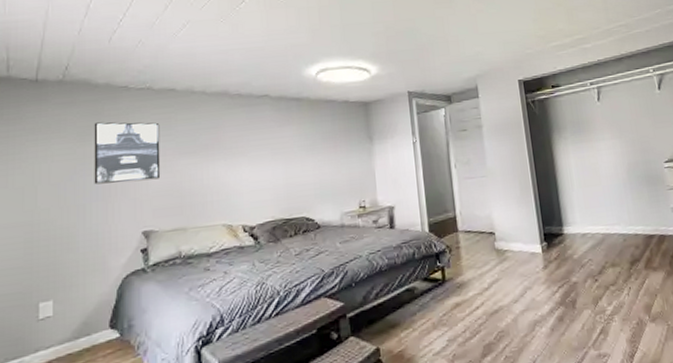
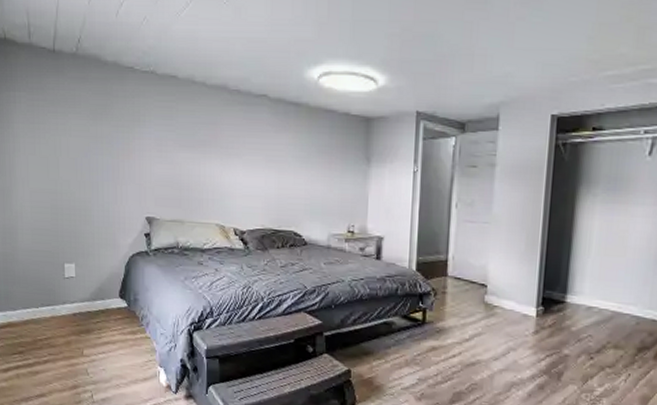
wall art: present [94,122,161,185] -> none [104,102,162,169]

